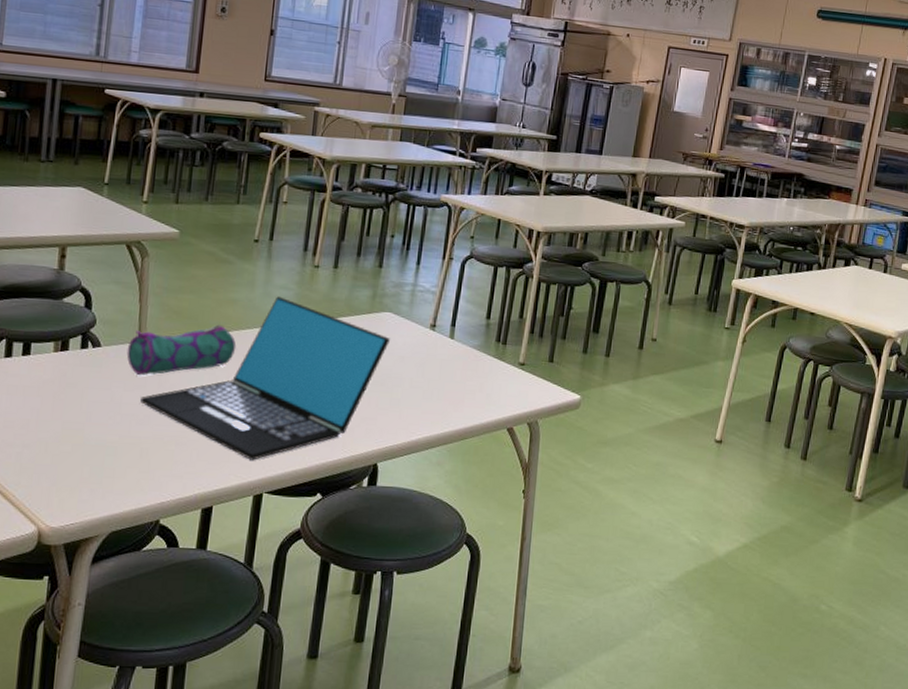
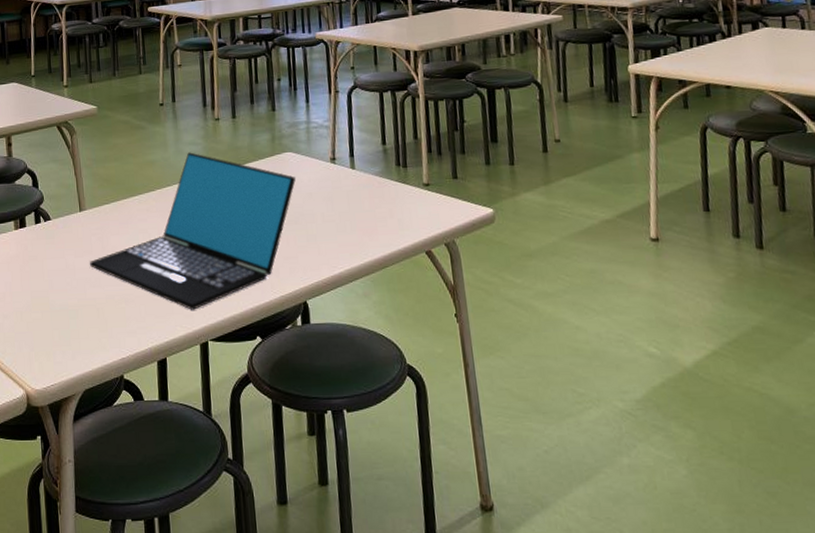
pencil case: present [126,324,237,376] -> none [72,186,161,242]

